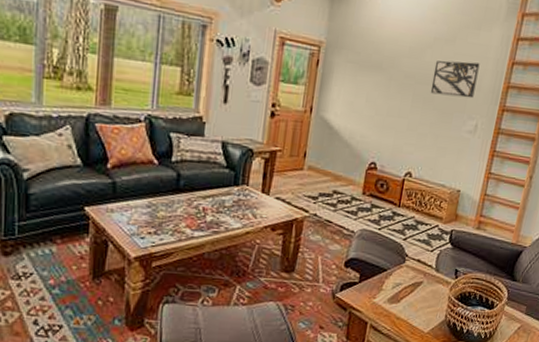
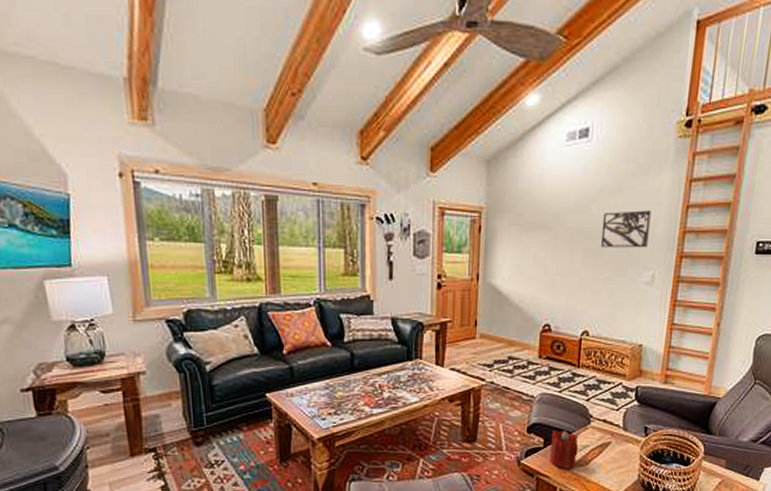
candle: none [363,265,392,306] -> present [549,429,579,470]

